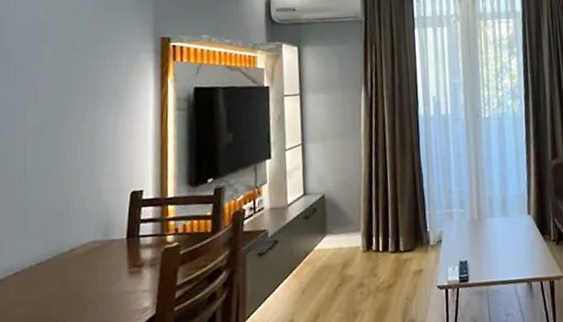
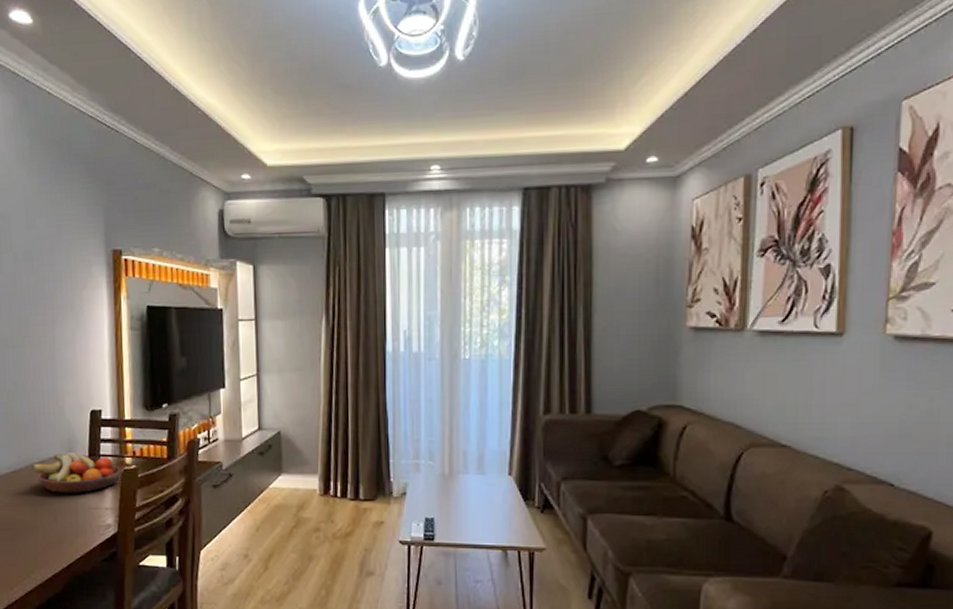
fruit bowl: none [61,236,163,281] -> present [32,452,122,494]

